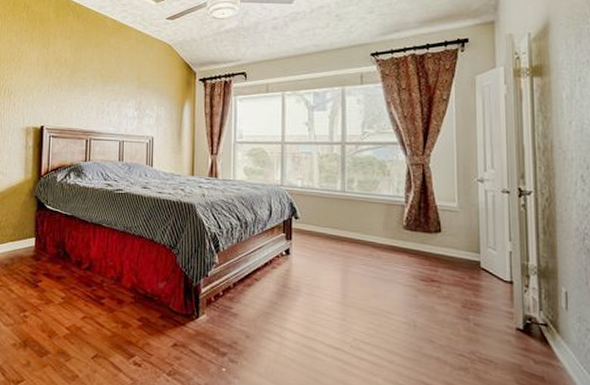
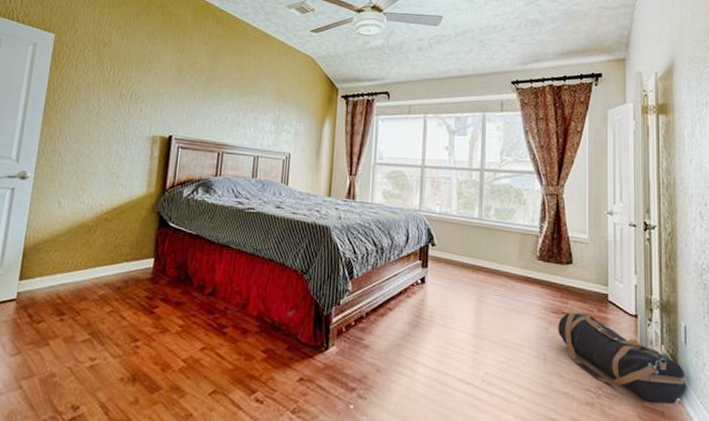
duffel bag: none [428,278,568,369] -> present [558,310,686,404]

